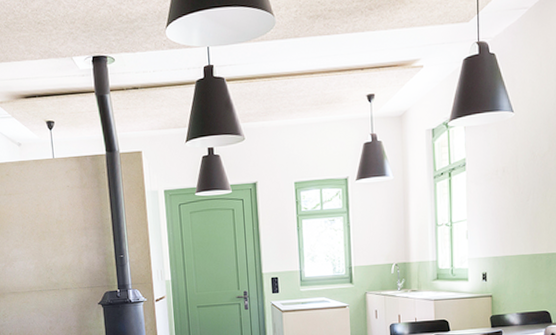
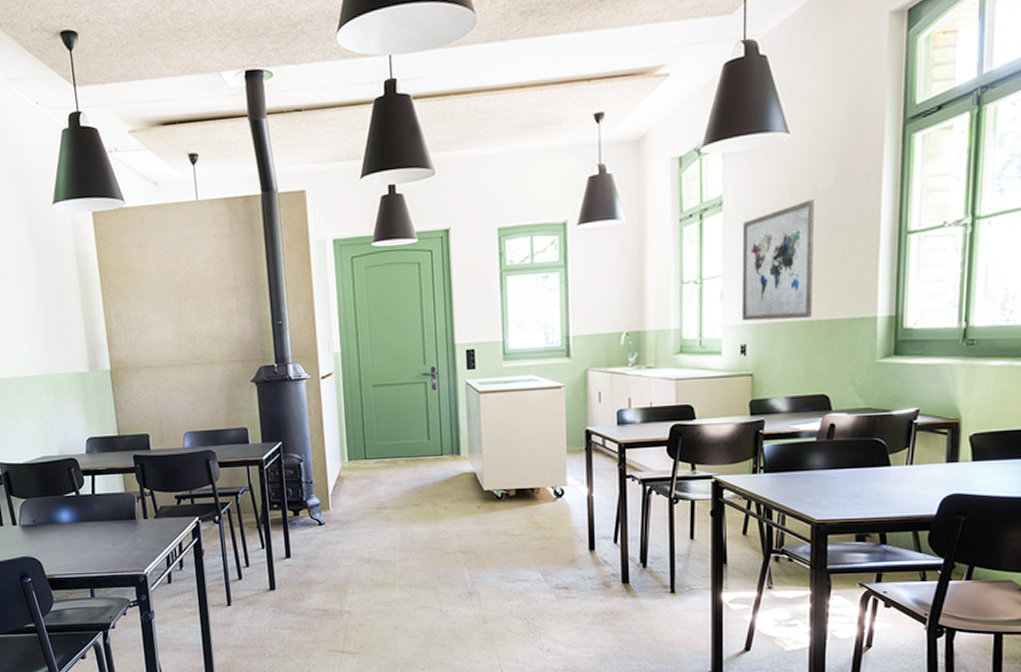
wall art: none [481,162,534,255] -> present [741,199,814,321]

